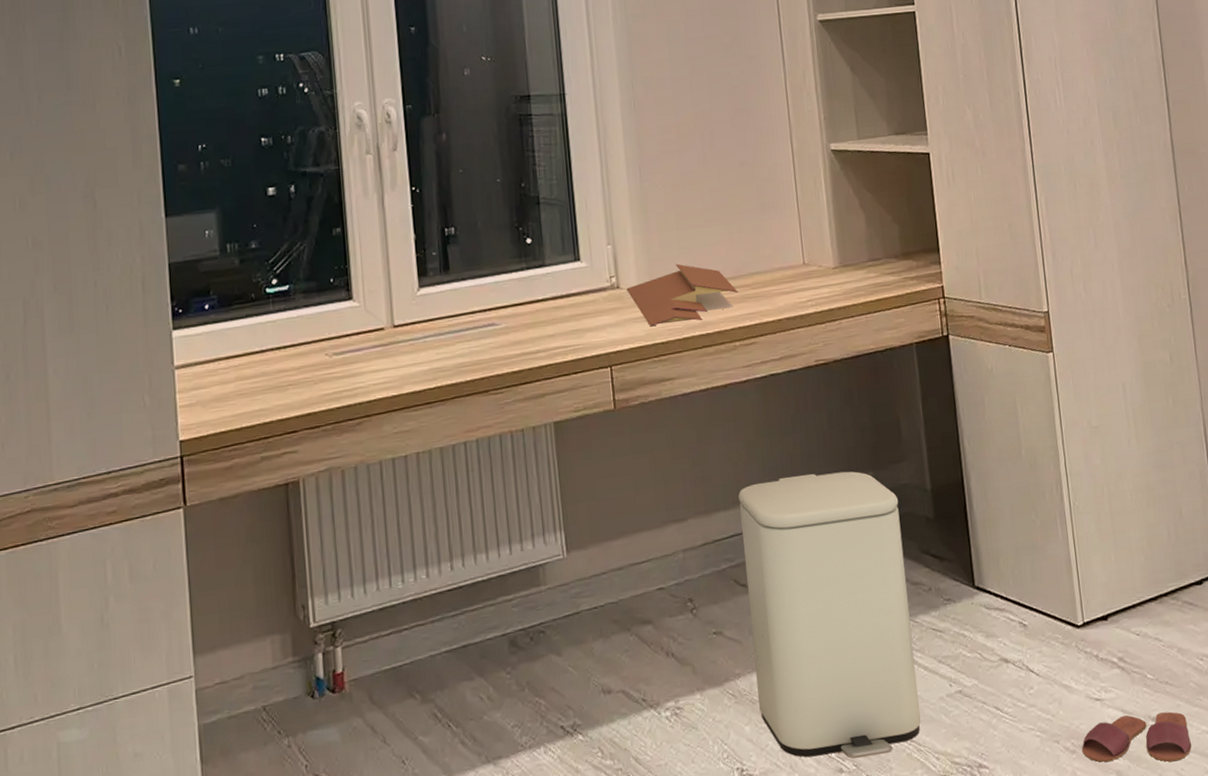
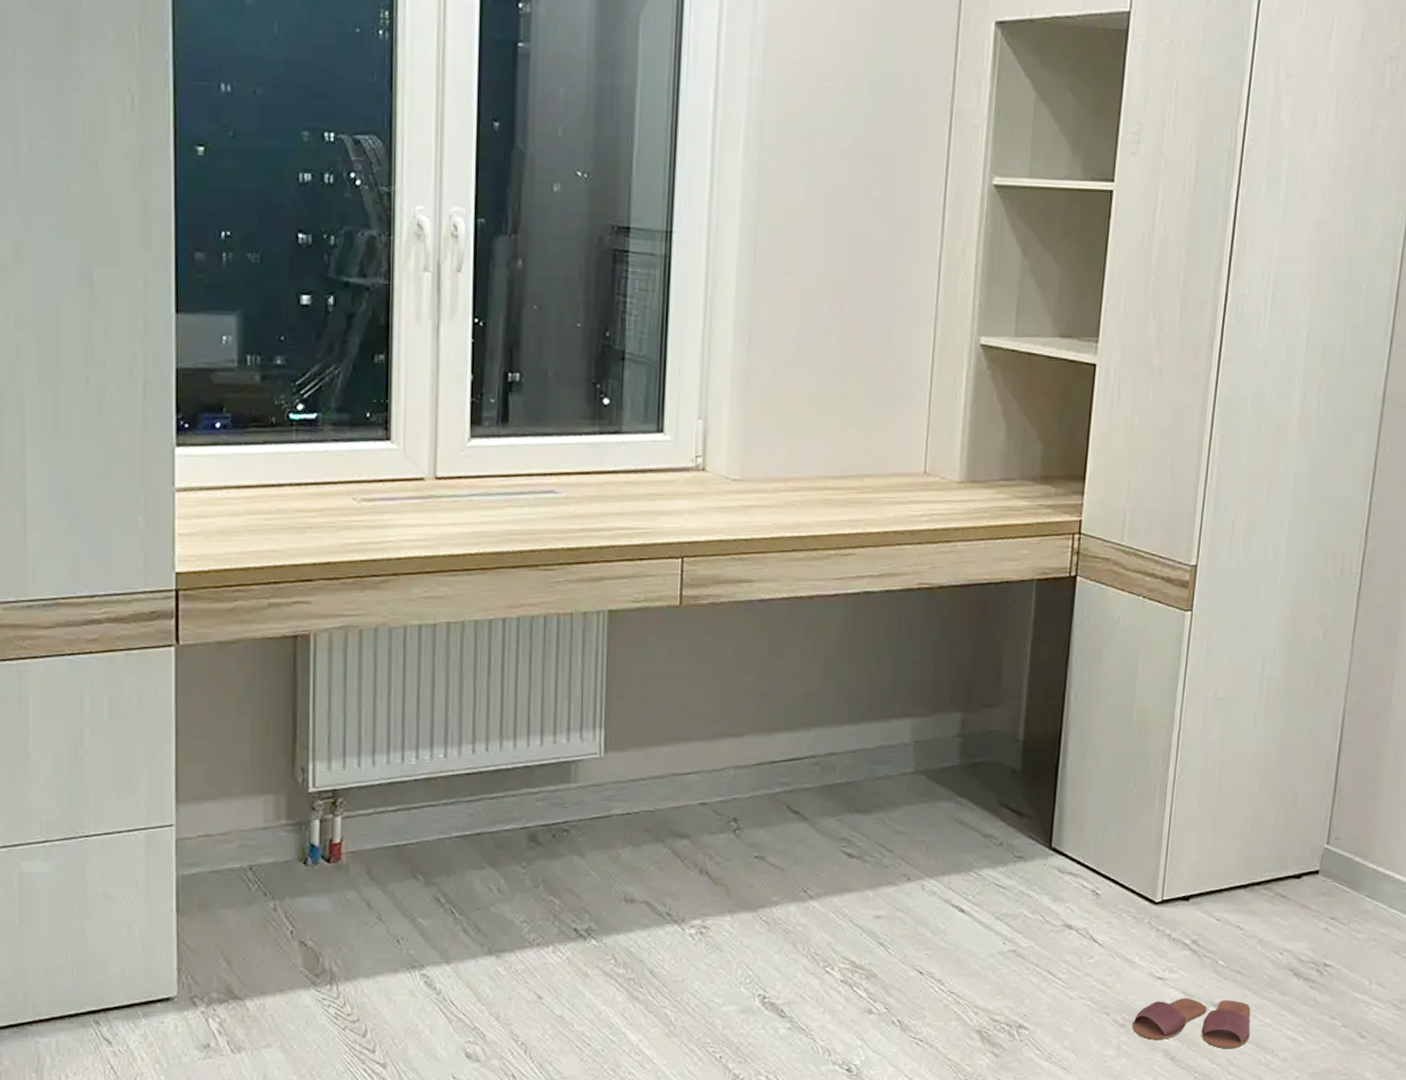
papers: present [626,263,738,327] -> none [713,452,843,521]
pedal bin: present [738,471,921,759] -> none [793,705,985,1002]

